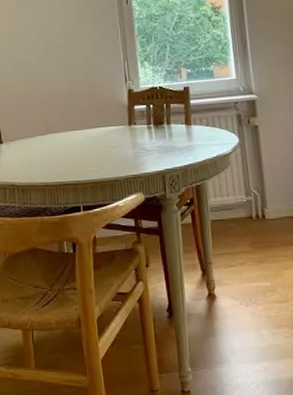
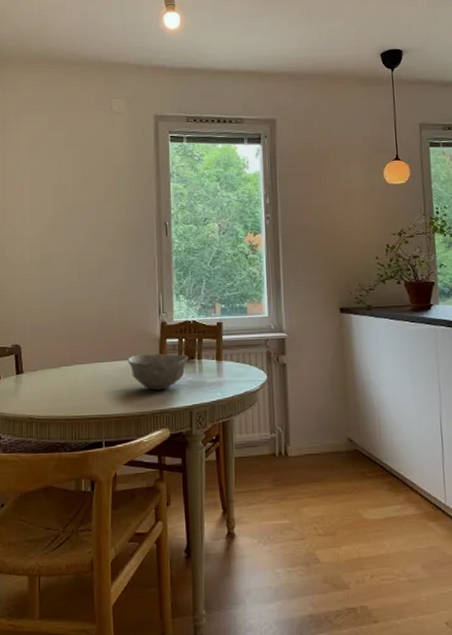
bowl: none [98,119,158,157] -> present [128,352,189,391]

